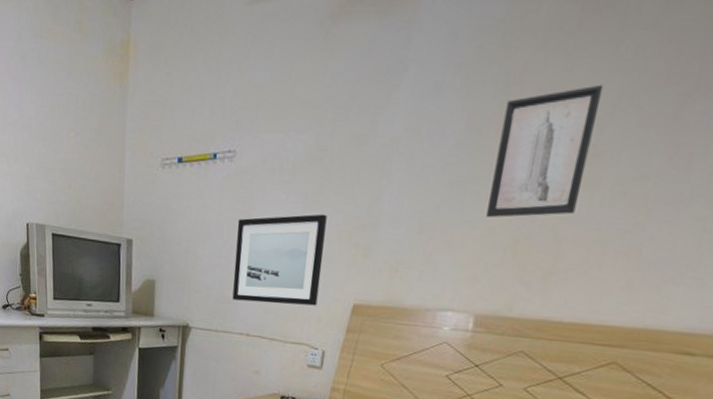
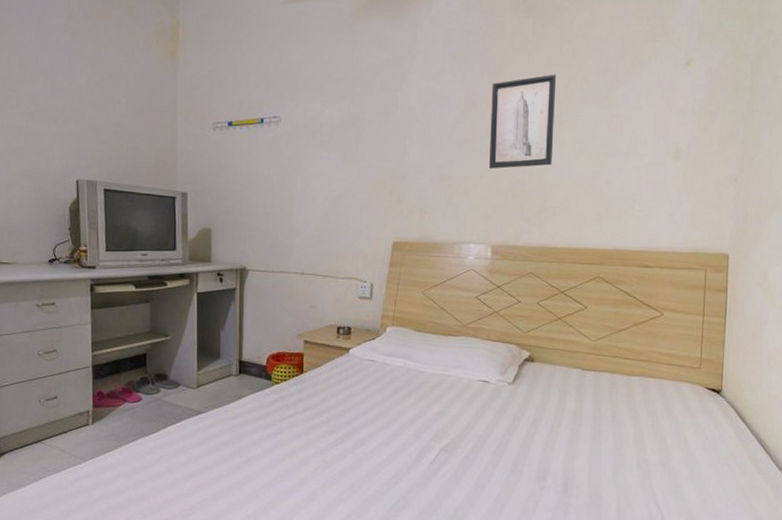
wall art: present [232,214,327,306] -> none [285,168,364,245]

